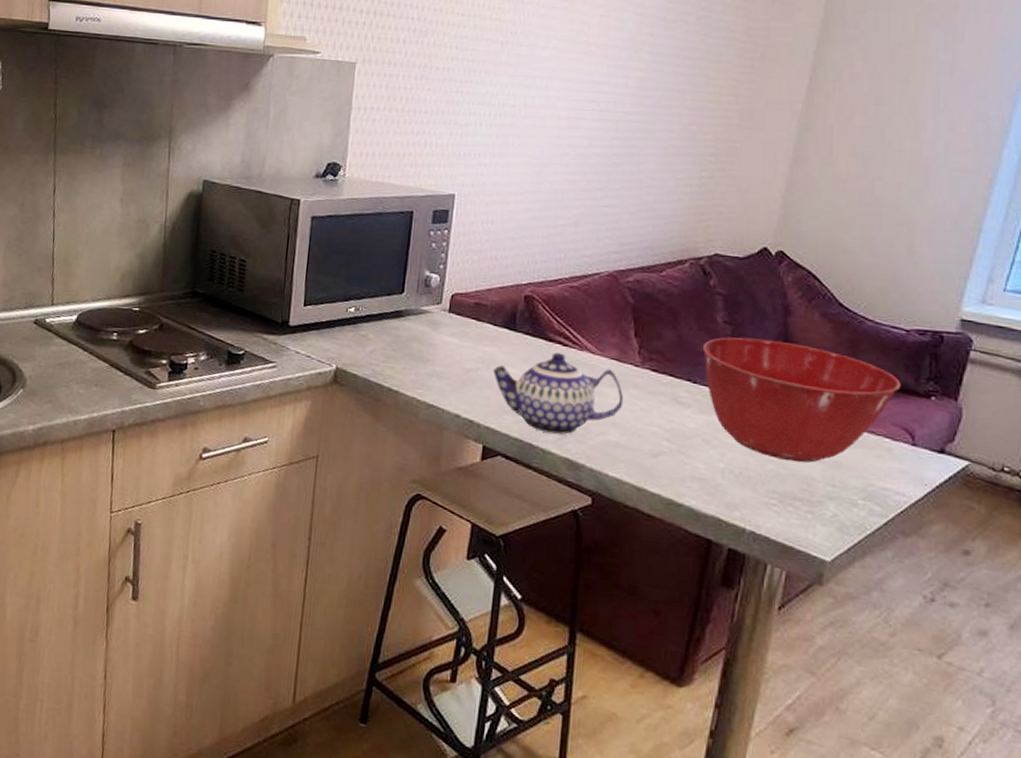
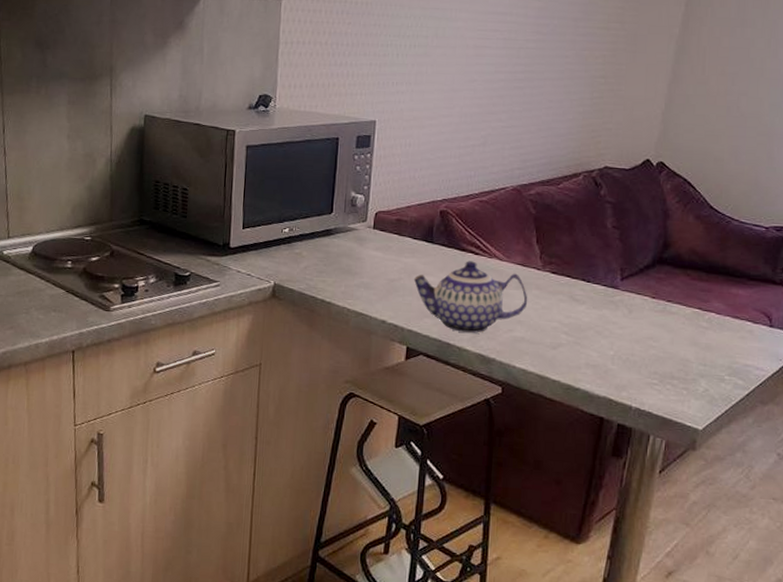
mixing bowl: present [702,337,901,463] -> none [594,240,761,347]

